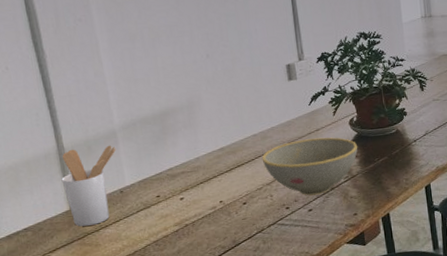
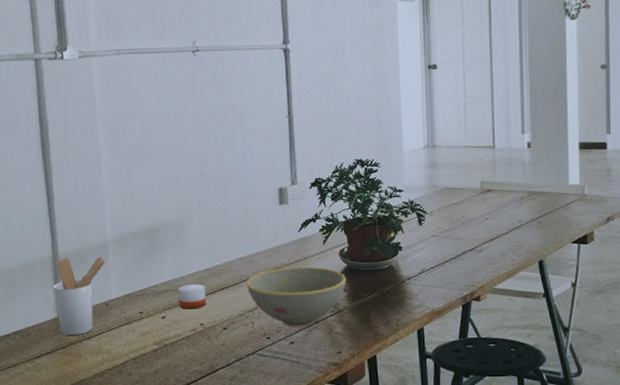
candle: none [193,163,224,189] -> present [177,283,206,310]

